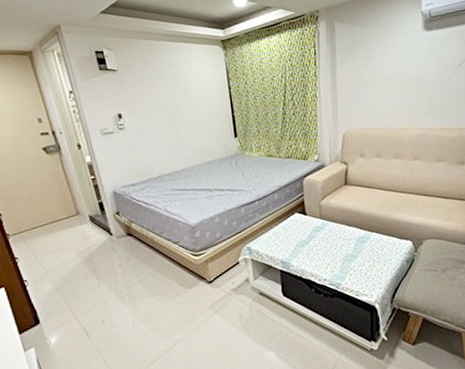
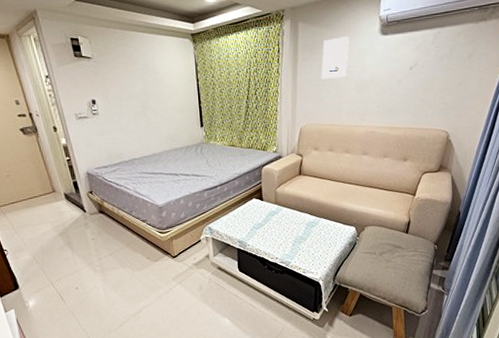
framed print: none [362,34,391,81] -> present [321,36,349,79]

